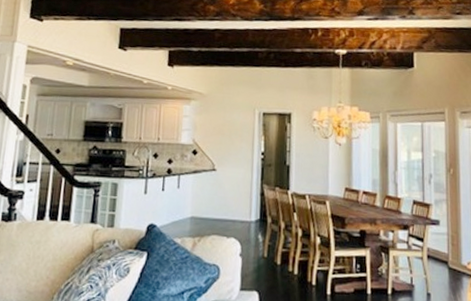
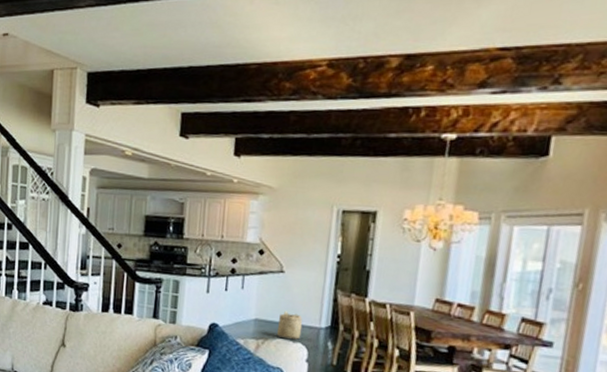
basket: none [212,207,235,235] -> present [277,311,303,340]

